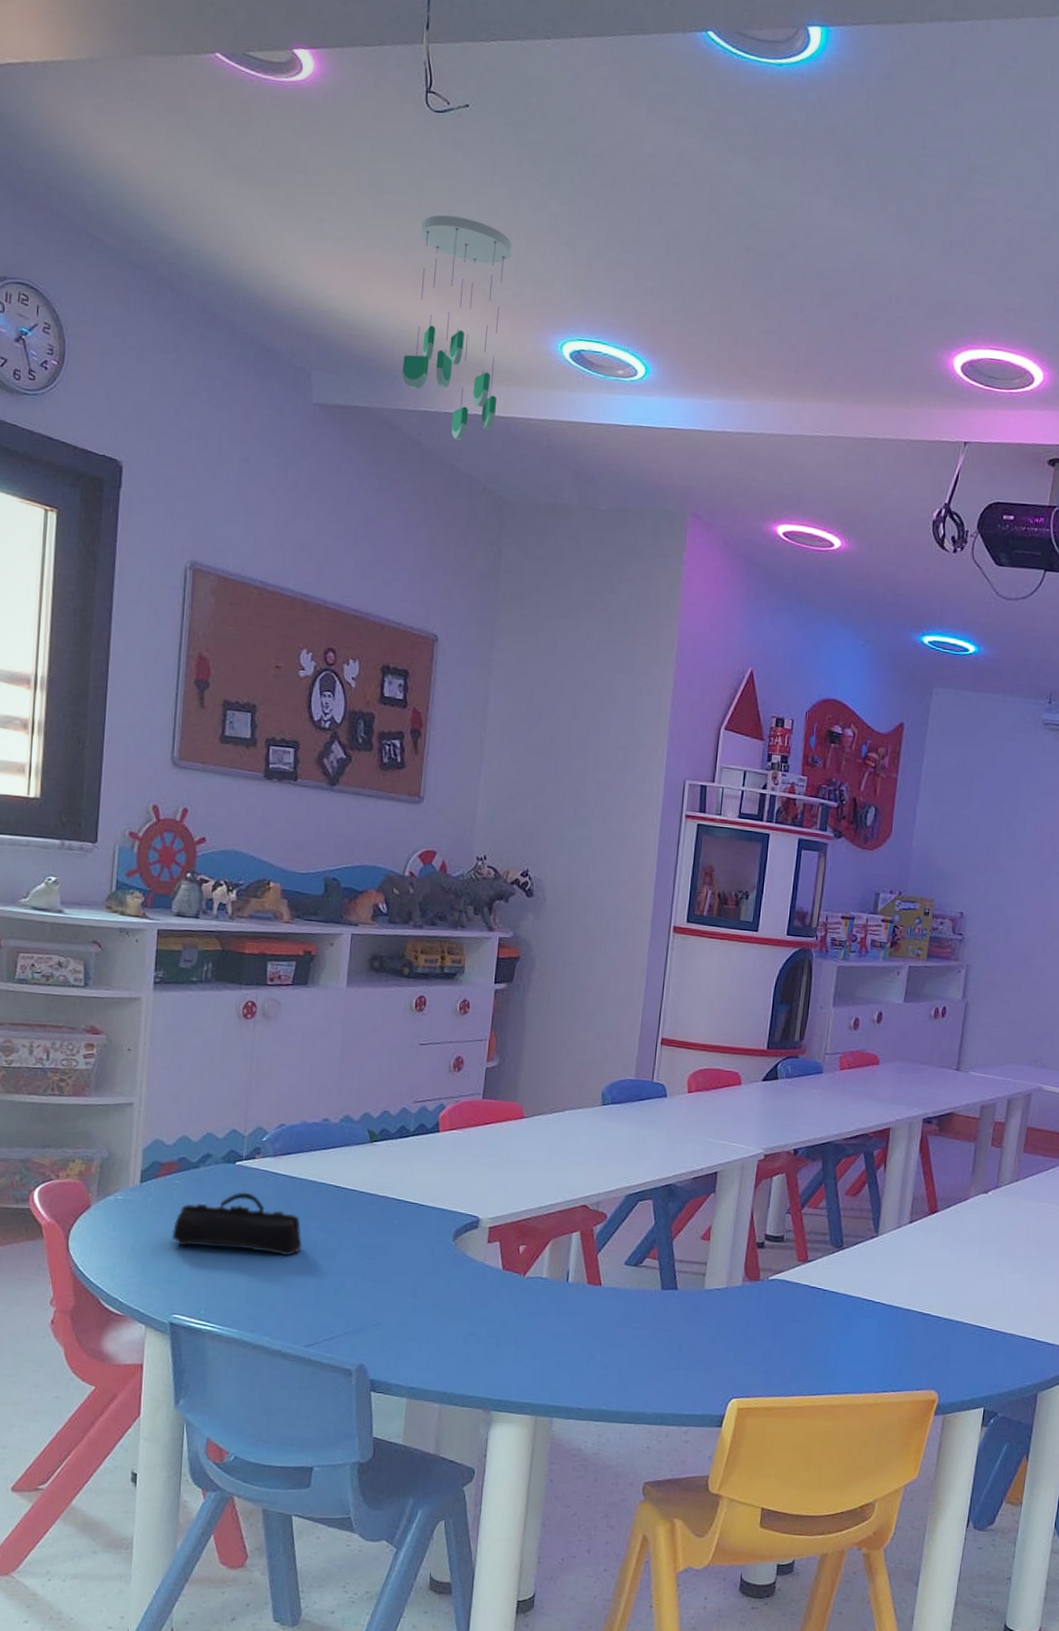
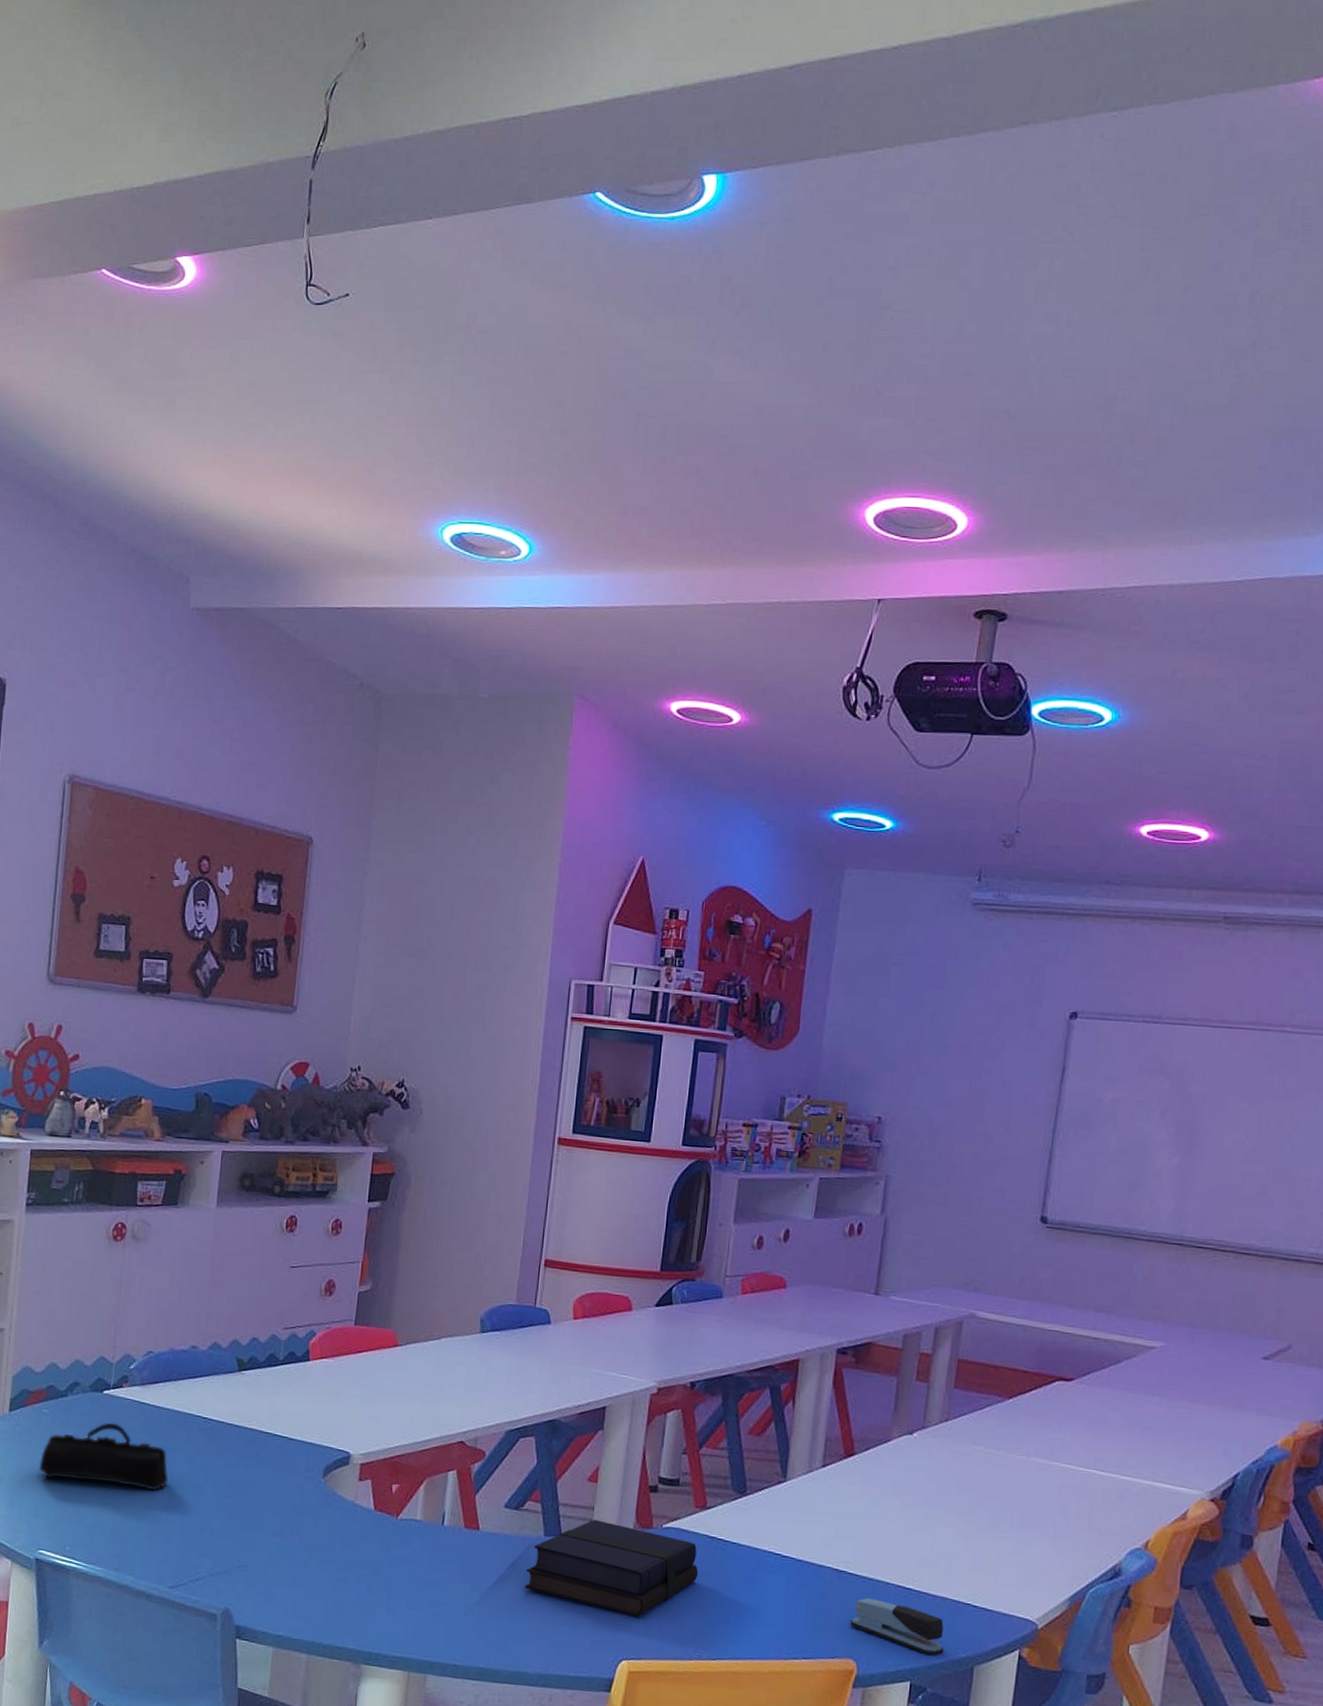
ceiling mobile: present [402,215,512,441] -> none [279,407,392,636]
book: none [643,1274,801,1360] -> present [524,1519,699,1617]
stapler: none [932,1337,1013,1384] -> present [849,1598,944,1655]

